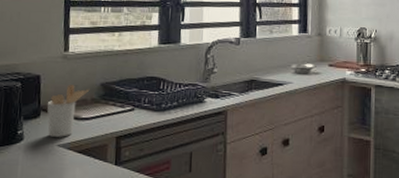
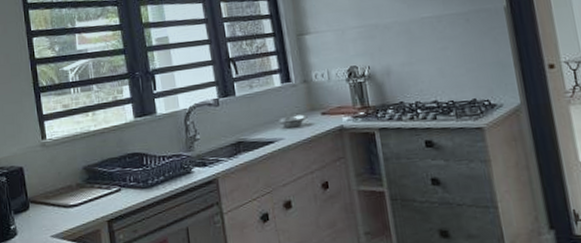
utensil holder: present [47,85,90,137] -> none [34,172,73,228]

